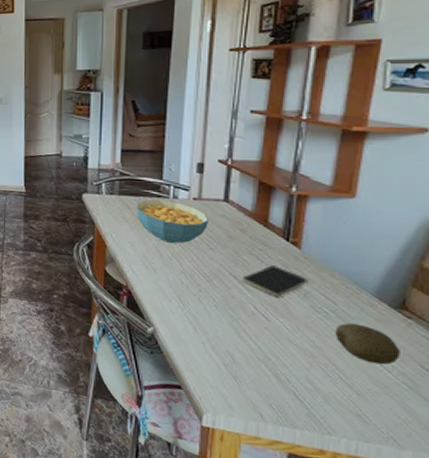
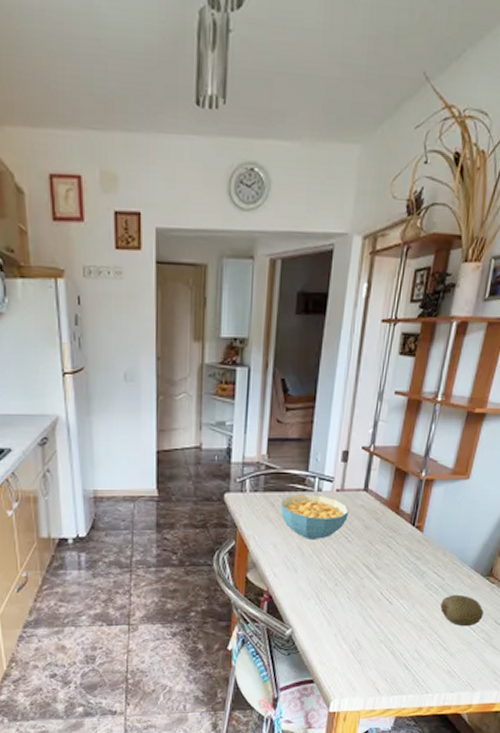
smartphone: present [242,265,308,296] -> none [373,551,426,580]

